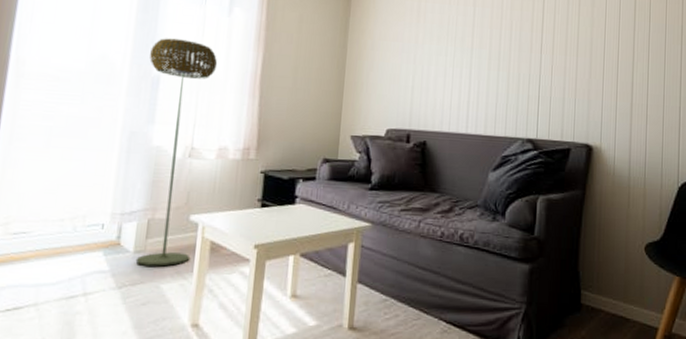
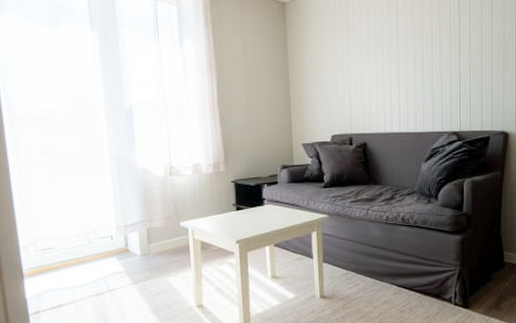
floor lamp: present [135,38,218,267] -> none [119,73,186,265]

